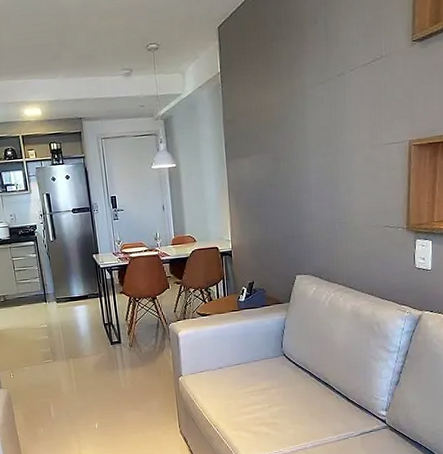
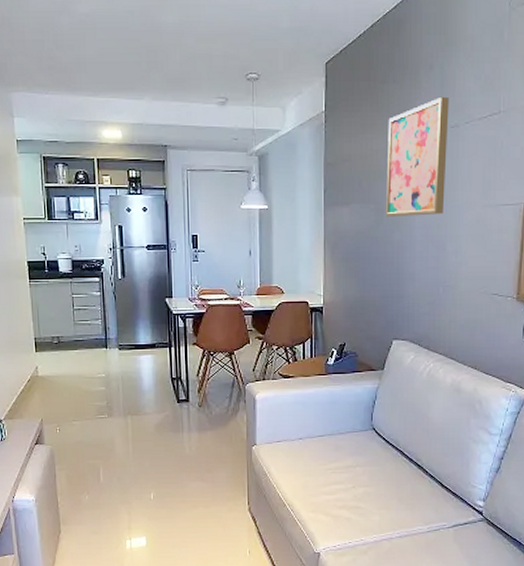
wall art: none [279,47,336,164] -> present [385,96,449,216]

